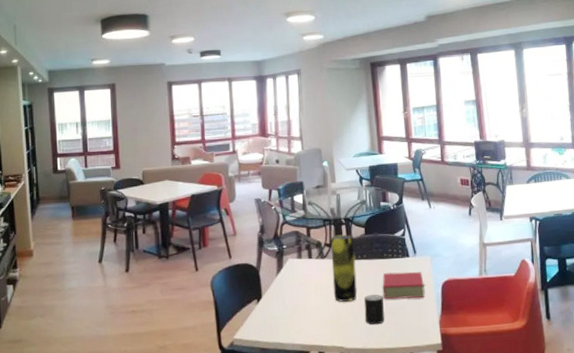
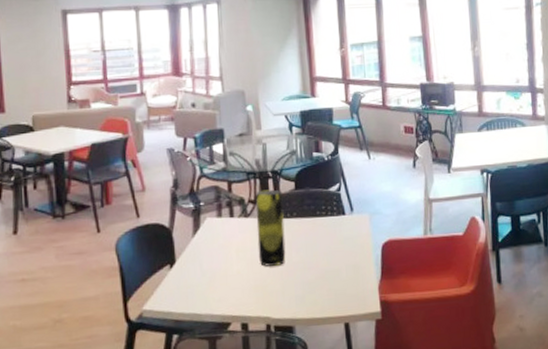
mug: present [364,294,384,325] -> none [293,258,317,292]
book: present [382,272,425,299] -> none [314,231,363,263]

